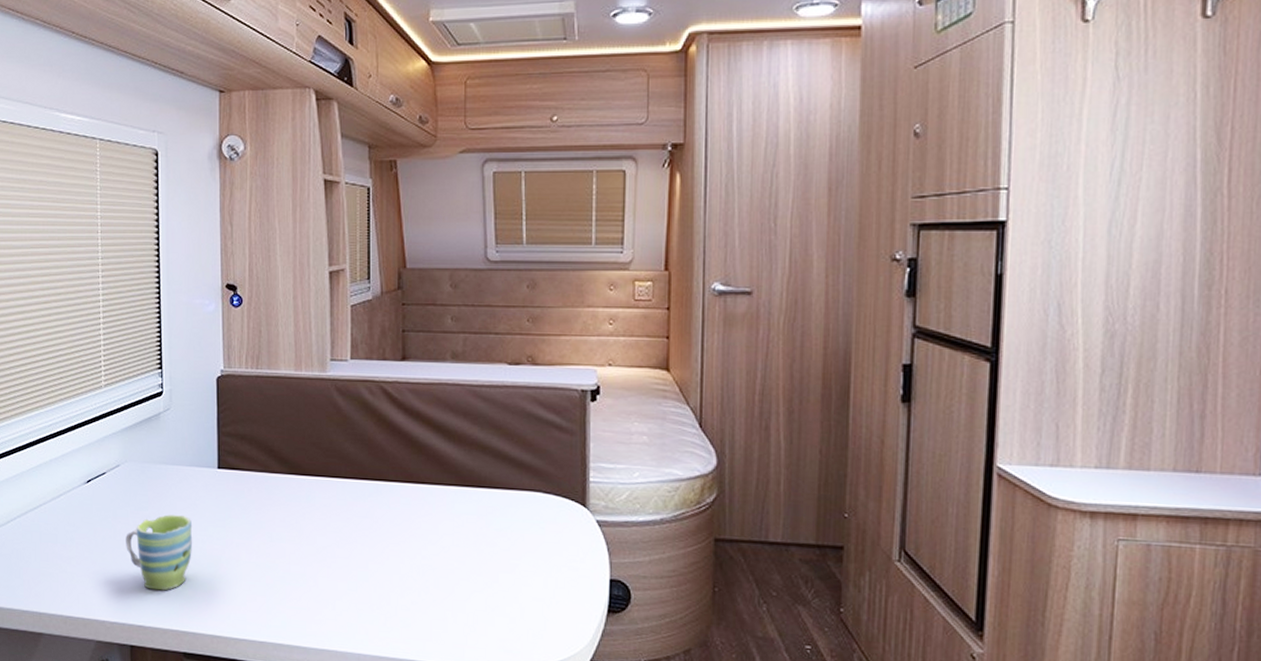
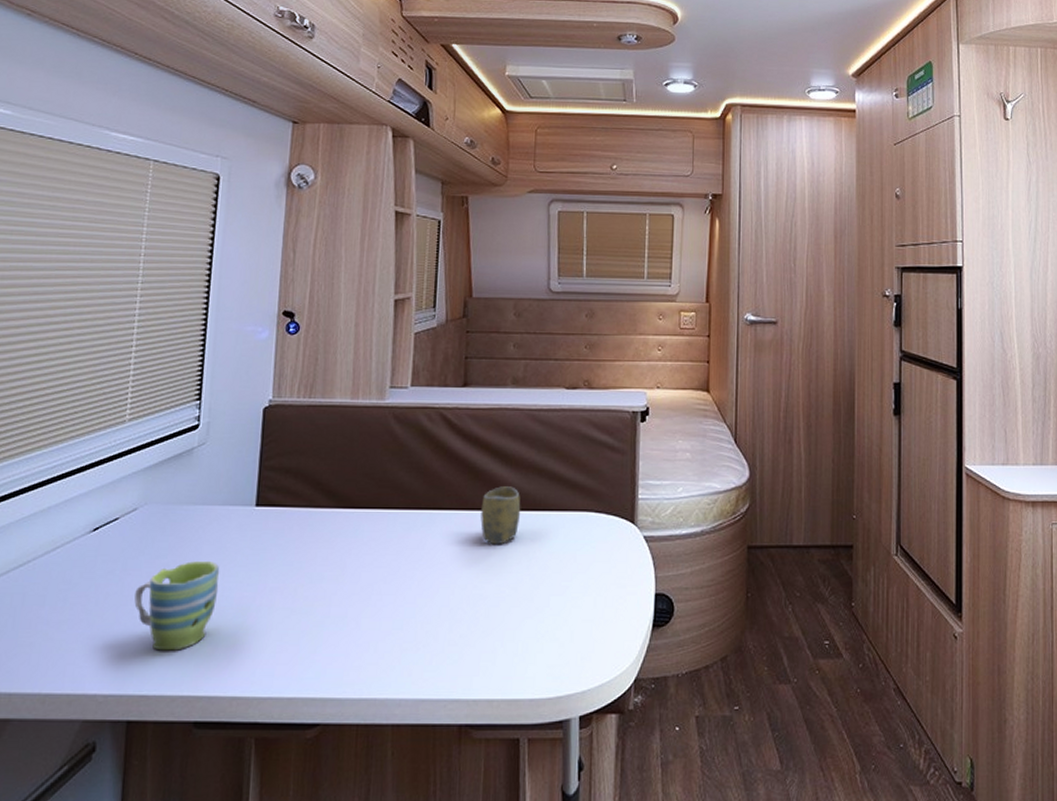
cup: none [426,461,466,519] -> present [480,486,521,545]

